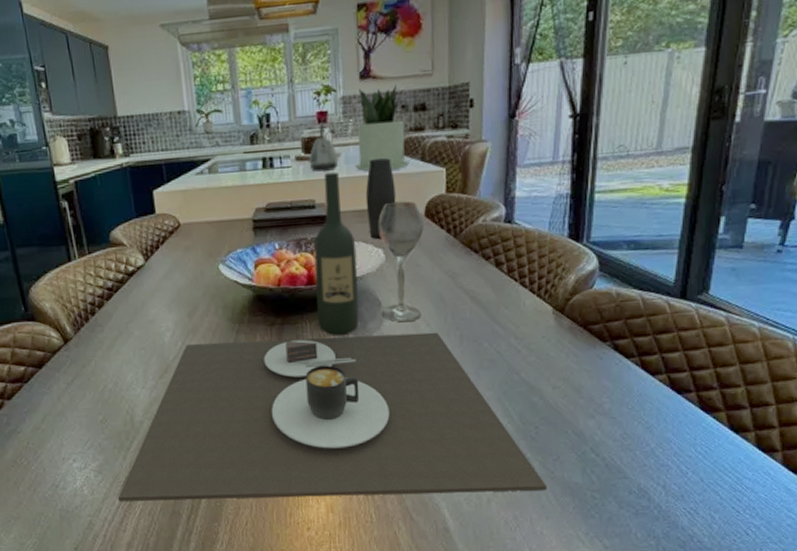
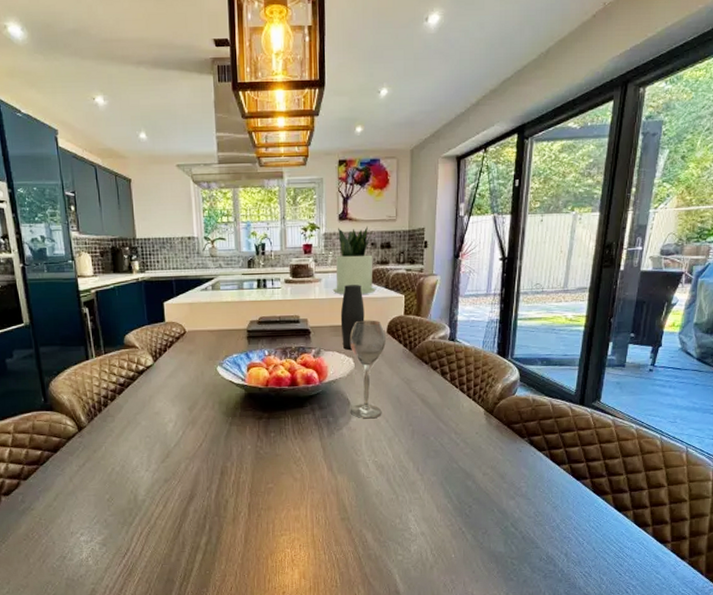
place setting: present [117,332,547,501] -> none [119,427,477,570]
kettle: present [308,122,339,172] -> none [295,253,320,293]
wine bottle: present [313,171,359,336] -> none [296,293,332,429]

